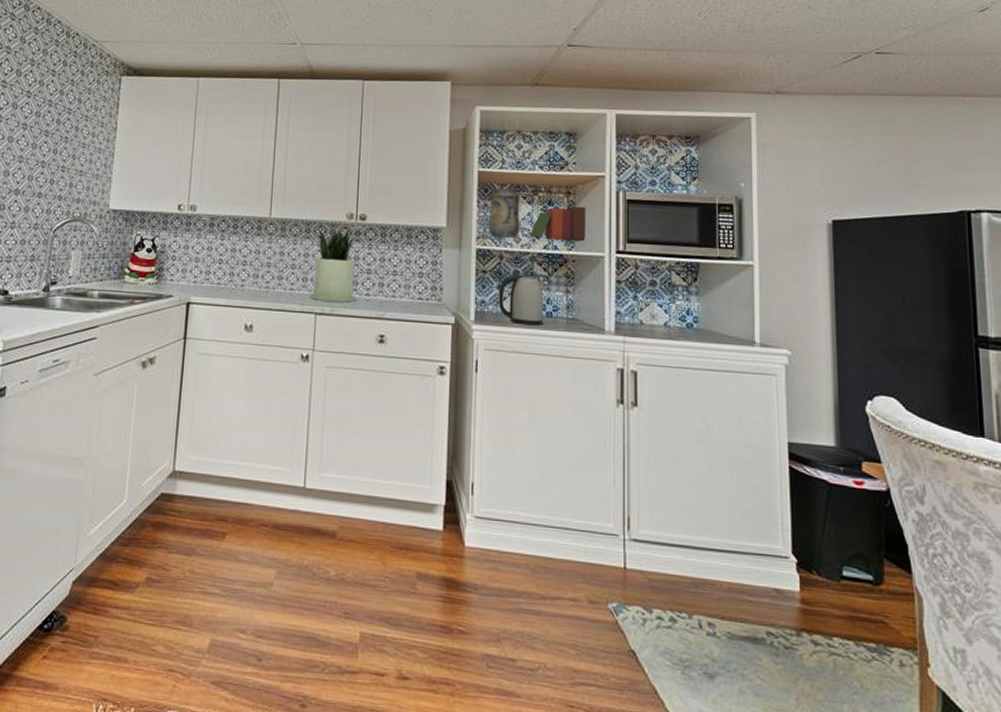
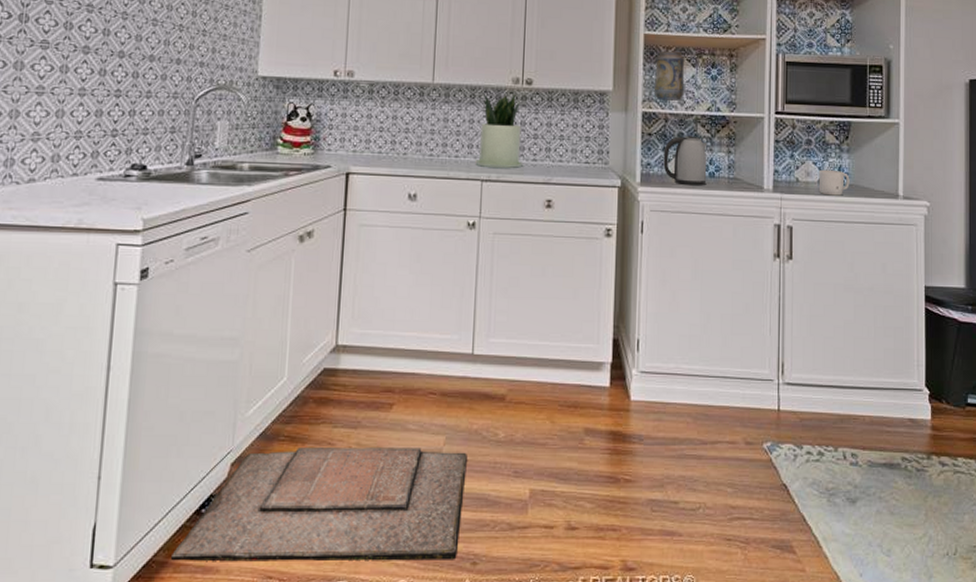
doormat: none [14,571,298,700] -> present [170,448,467,562]
books: present [529,207,586,242] -> none [693,69,747,103]
mug: none [665,312,699,341] -> present [818,169,850,196]

